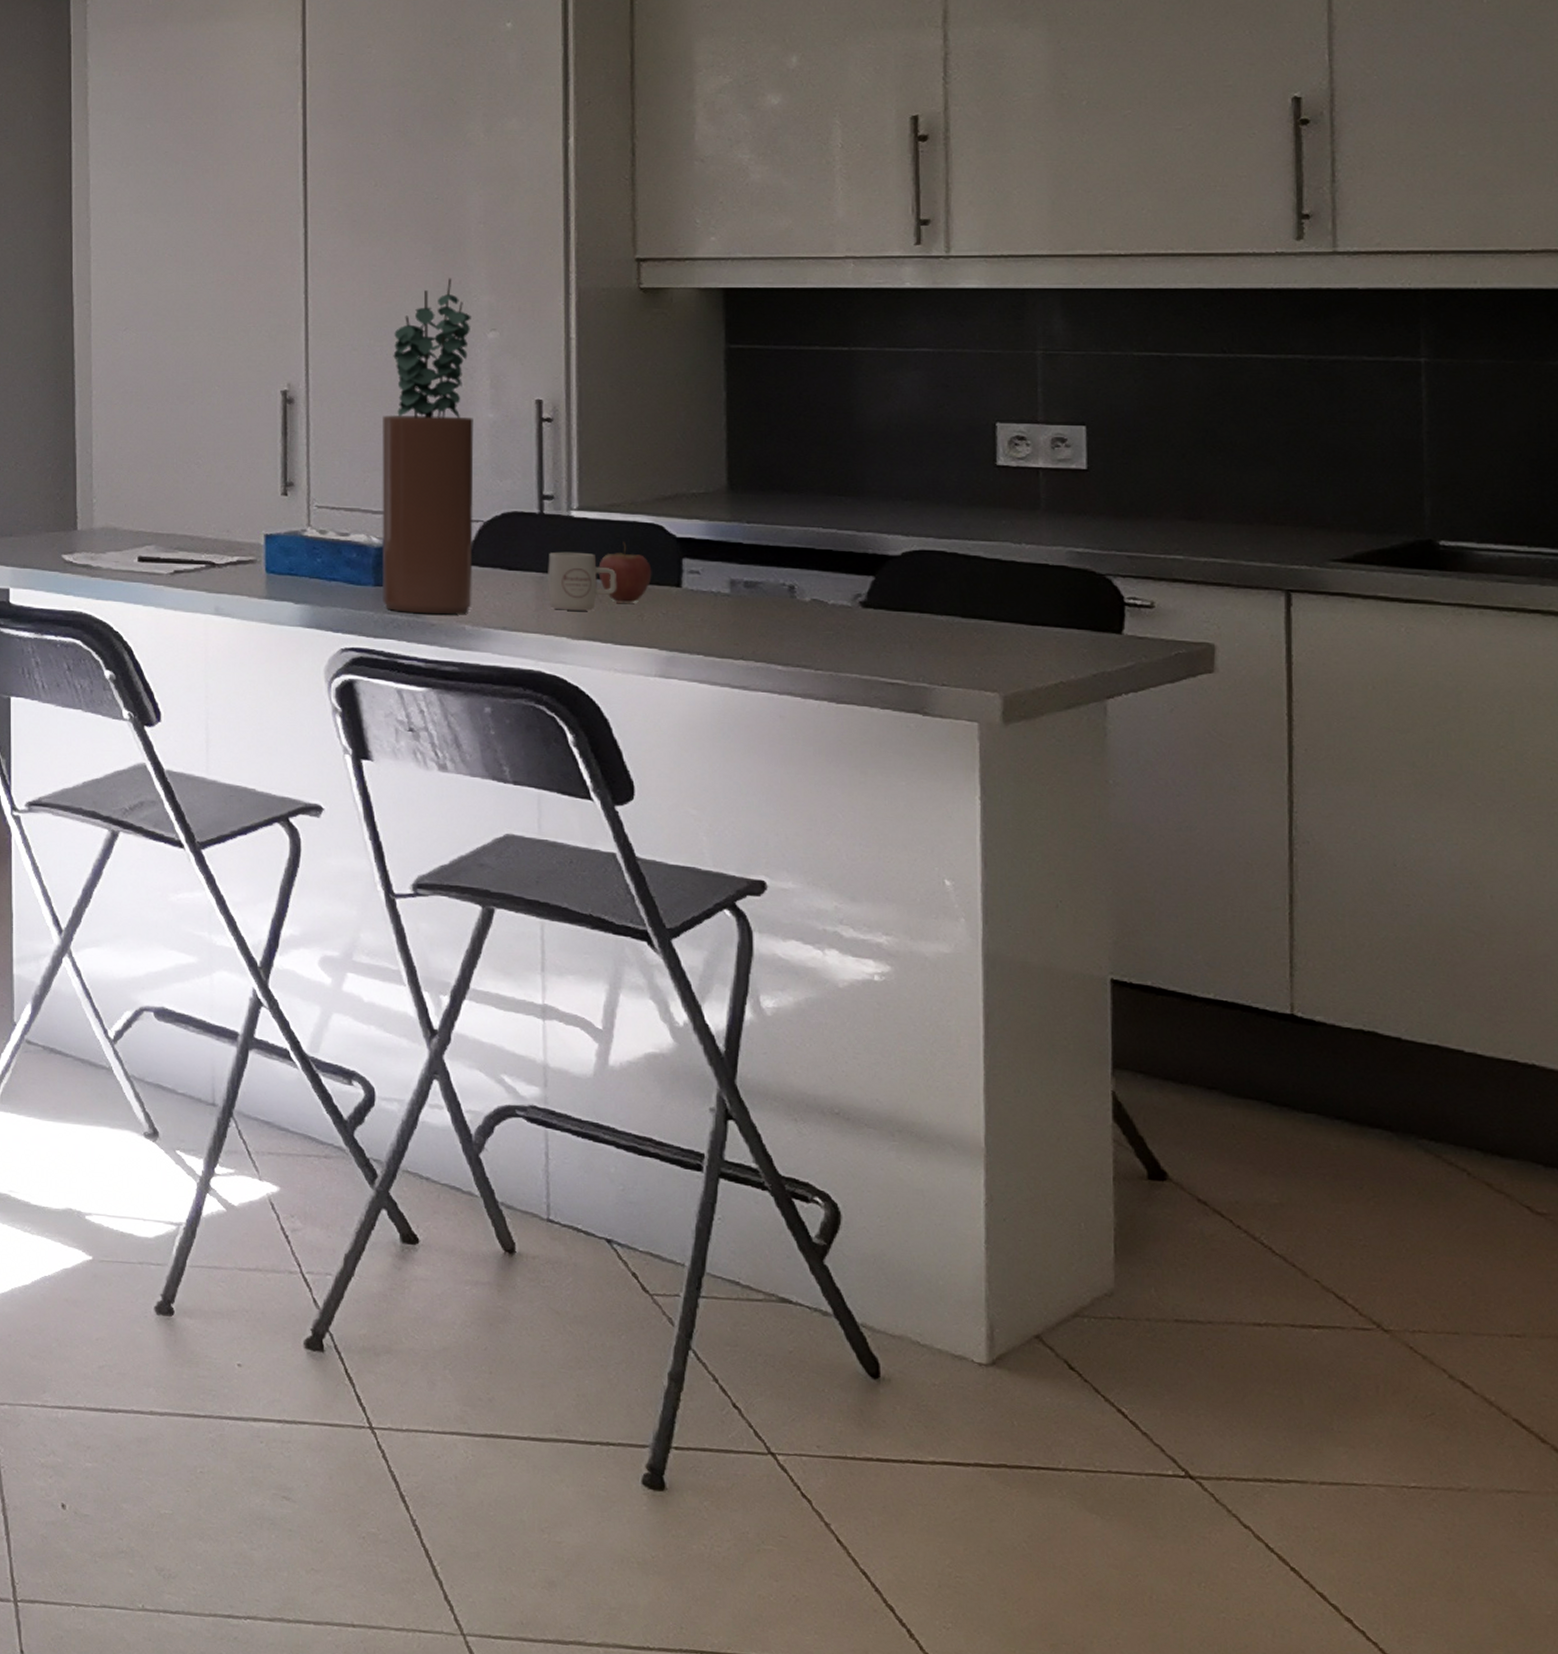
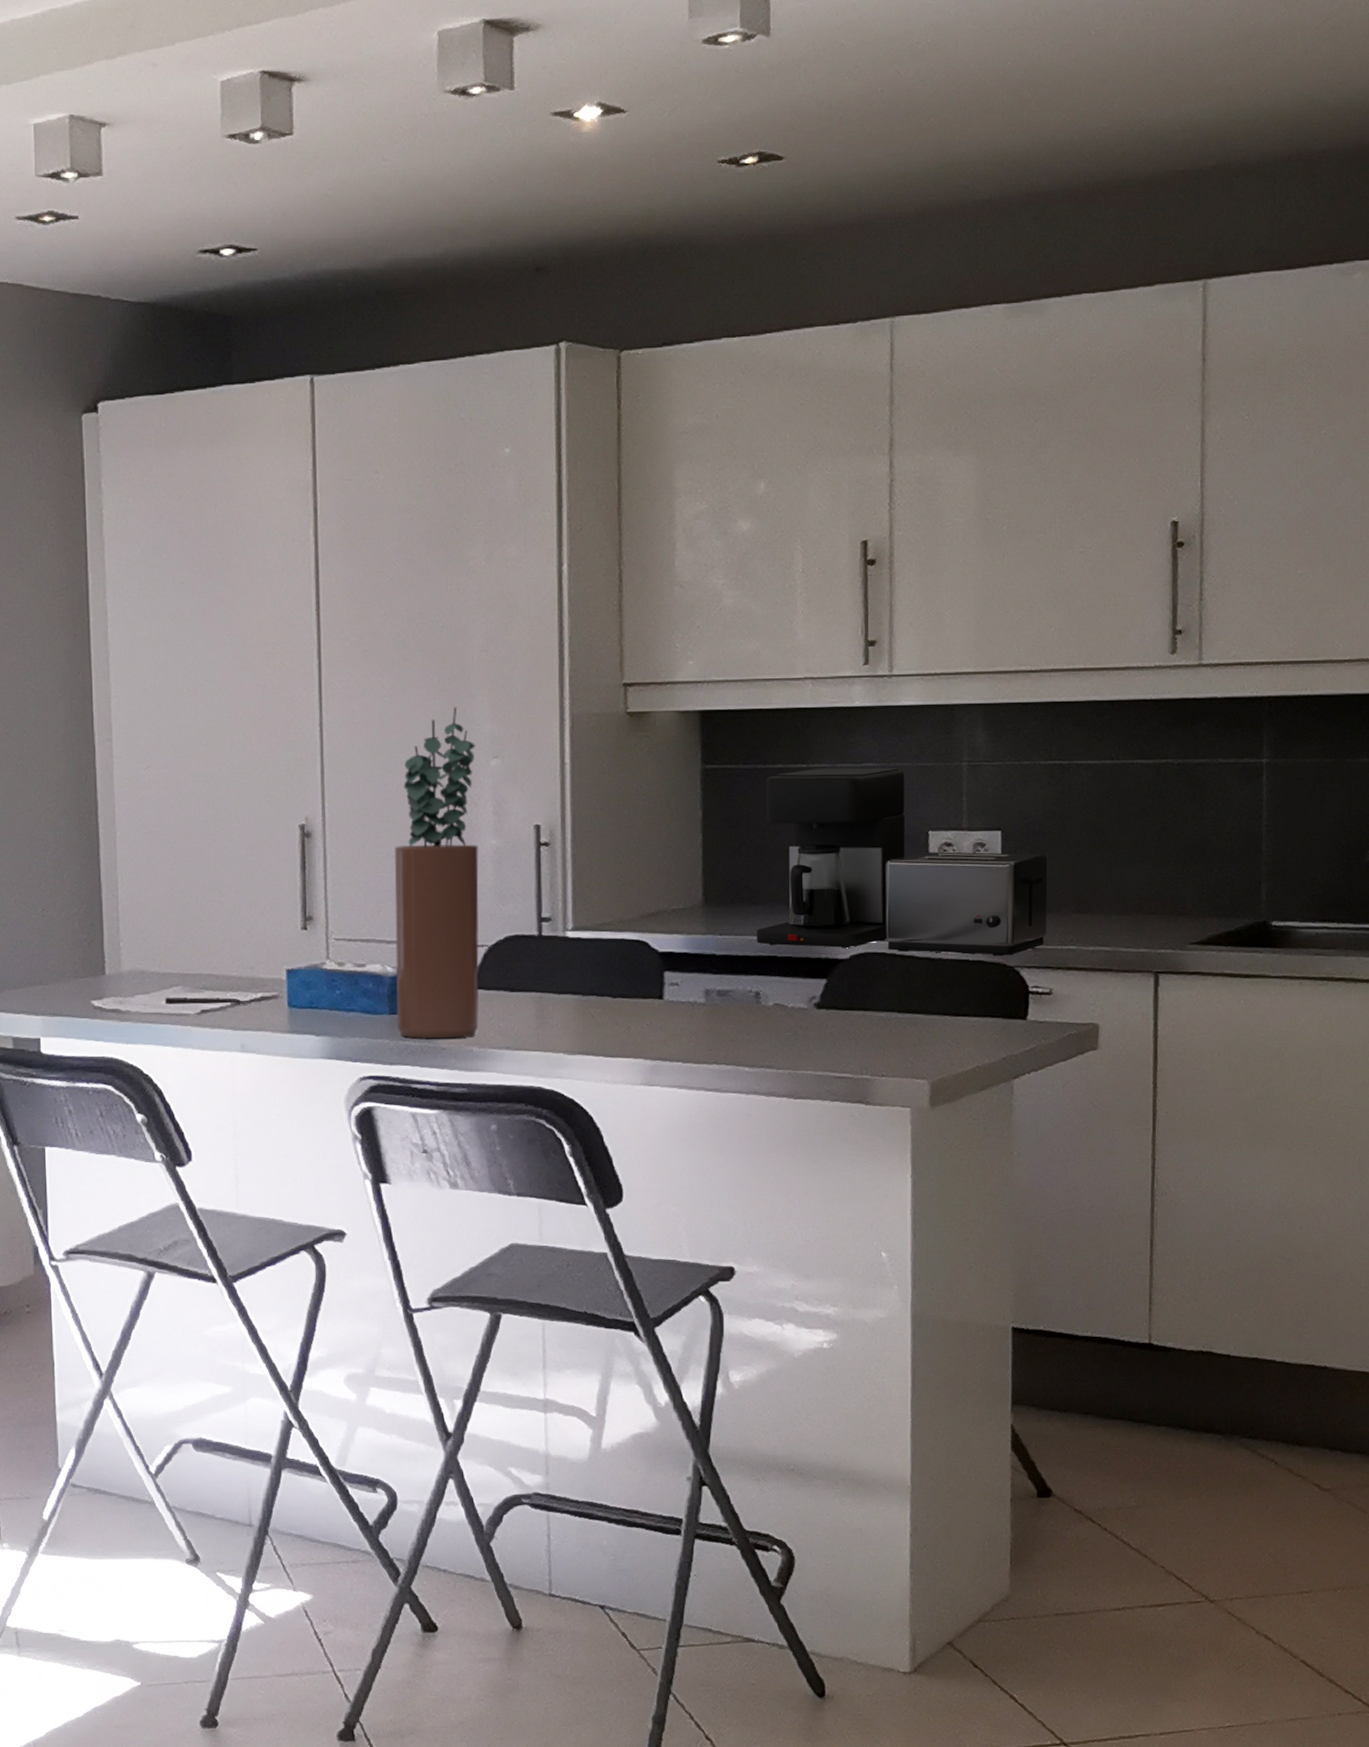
mug: present [548,551,616,611] -> none [546,971,607,1028]
fruit: present [598,541,652,603] -> none [591,958,638,1017]
coffee maker: none [790,351,967,545] -> present [756,767,905,949]
toaster: none [943,444,1146,562] -> present [884,851,1048,956]

